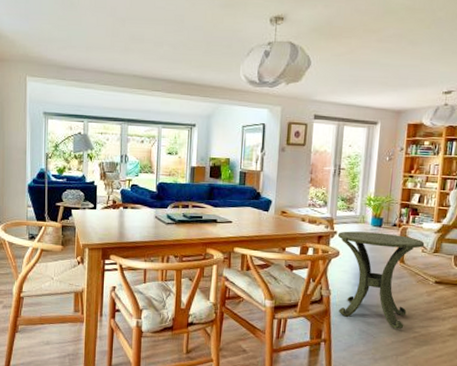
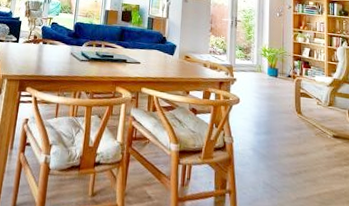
side table: present [337,231,425,329] -> none [237,79,319,184]

